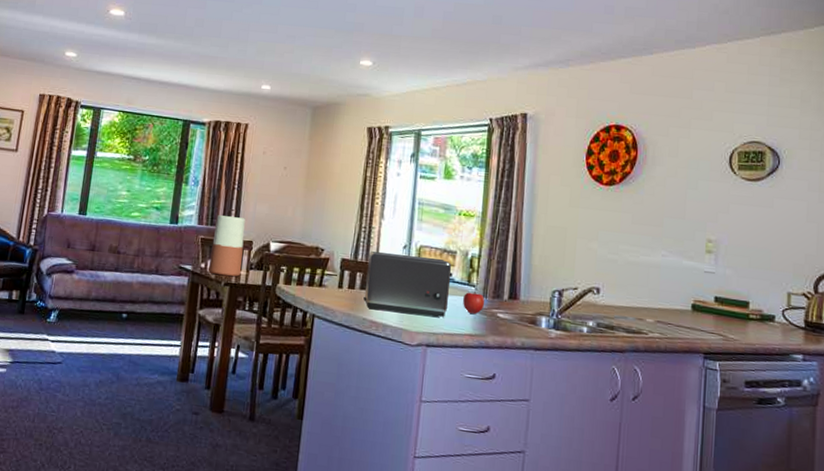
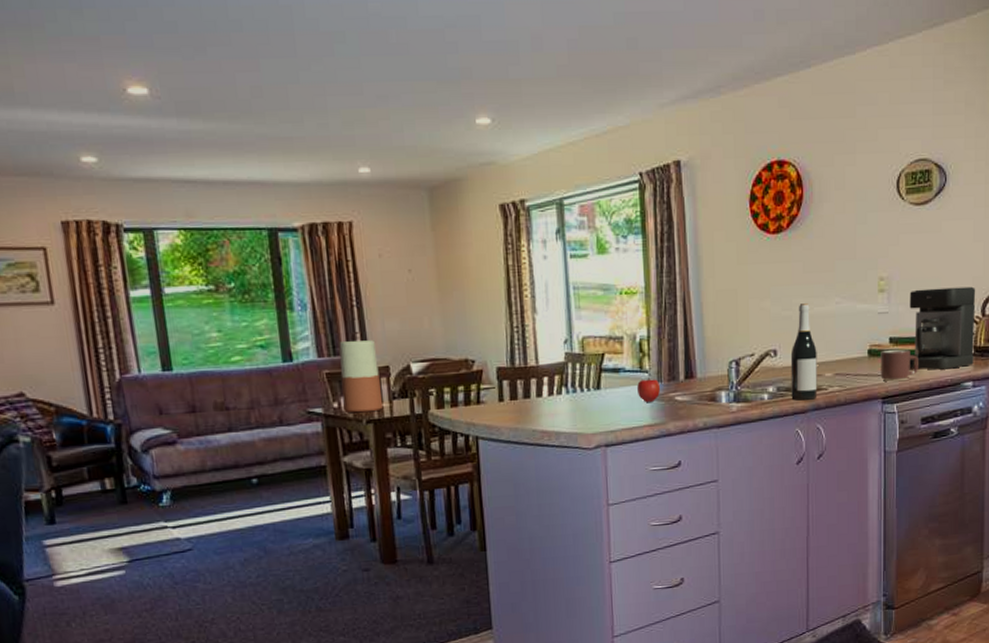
toaster: present [363,251,453,318] -> none [526,347,623,418]
wine bottle: none [610,250,640,343] -> present [790,303,818,402]
mug: none [703,308,744,342] -> present [881,349,918,382]
coffee maker: none [734,256,809,339] -> present [909,286,976,370]

